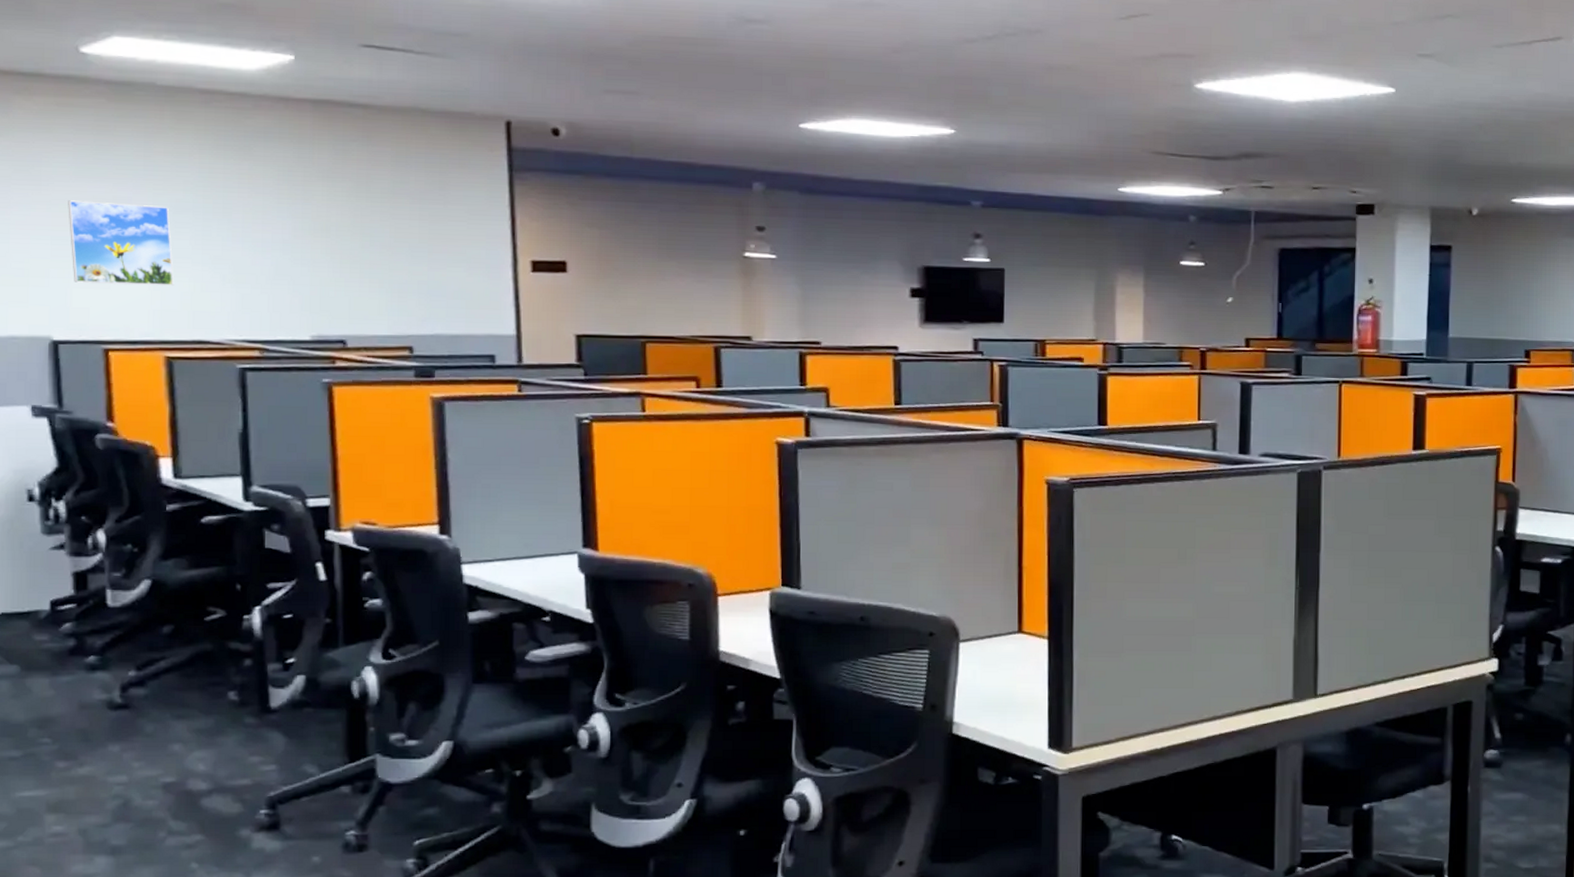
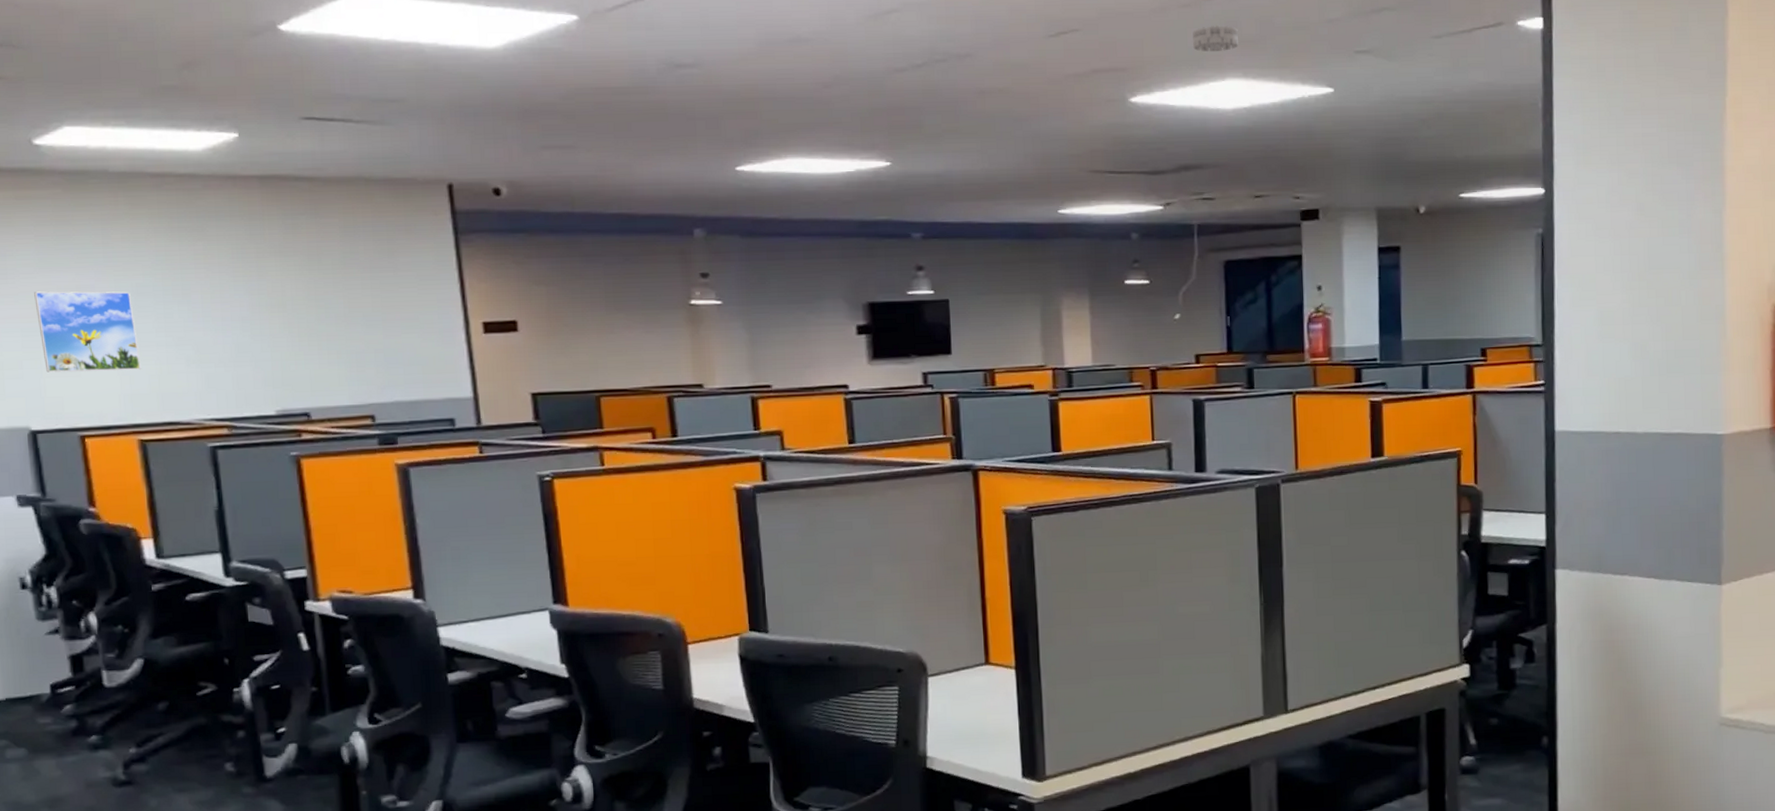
smoke detector: none [1261,20,1305,46] -> present [1193,25,1238,52]

